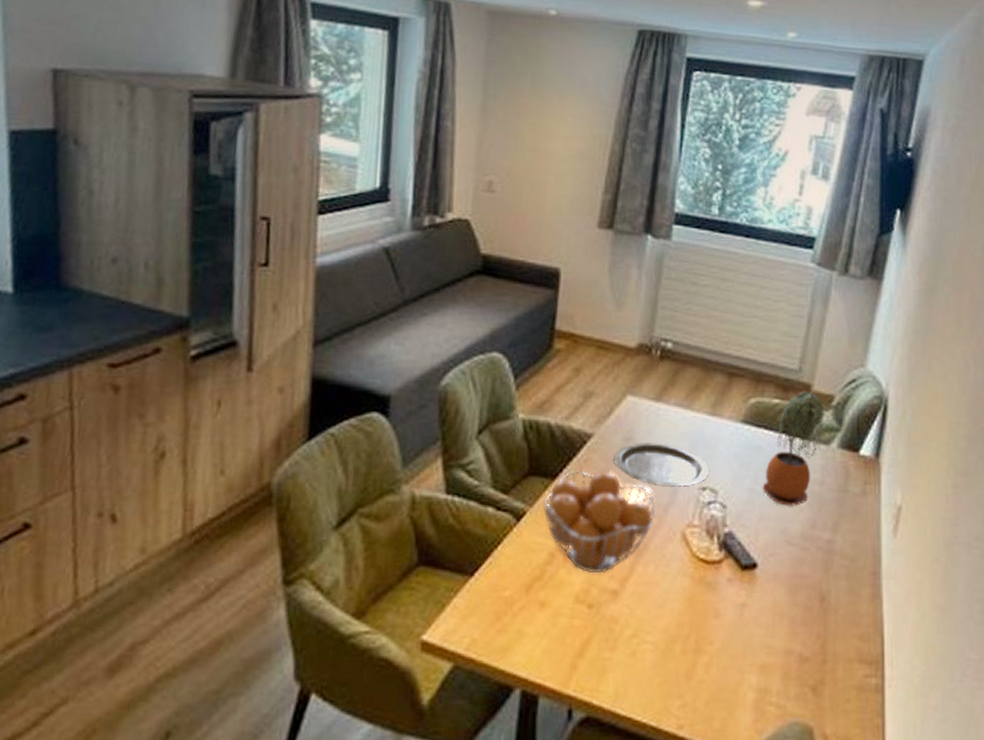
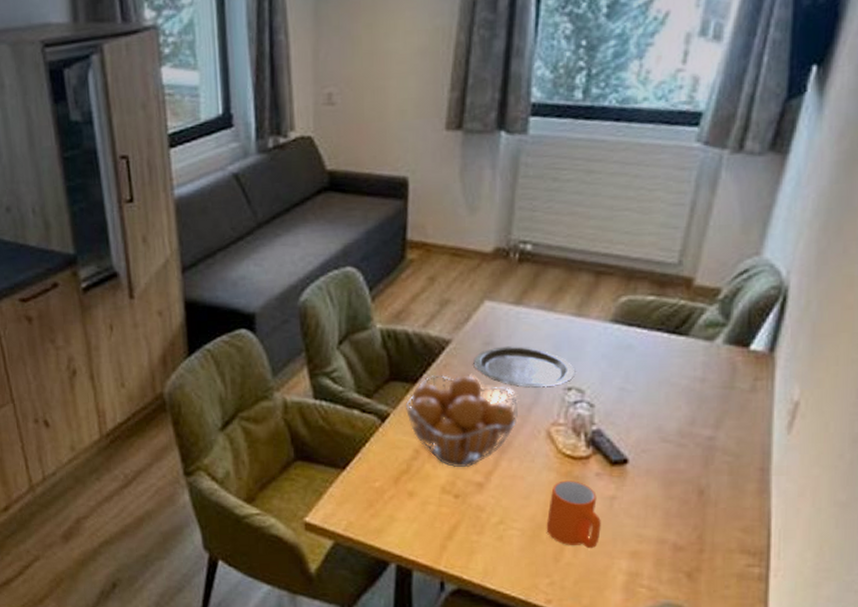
mug: none [679,587,732,664] -> present [546,480,601,549]
potted plant: present [762,390,824,507] -> none [634,285,708,405]

